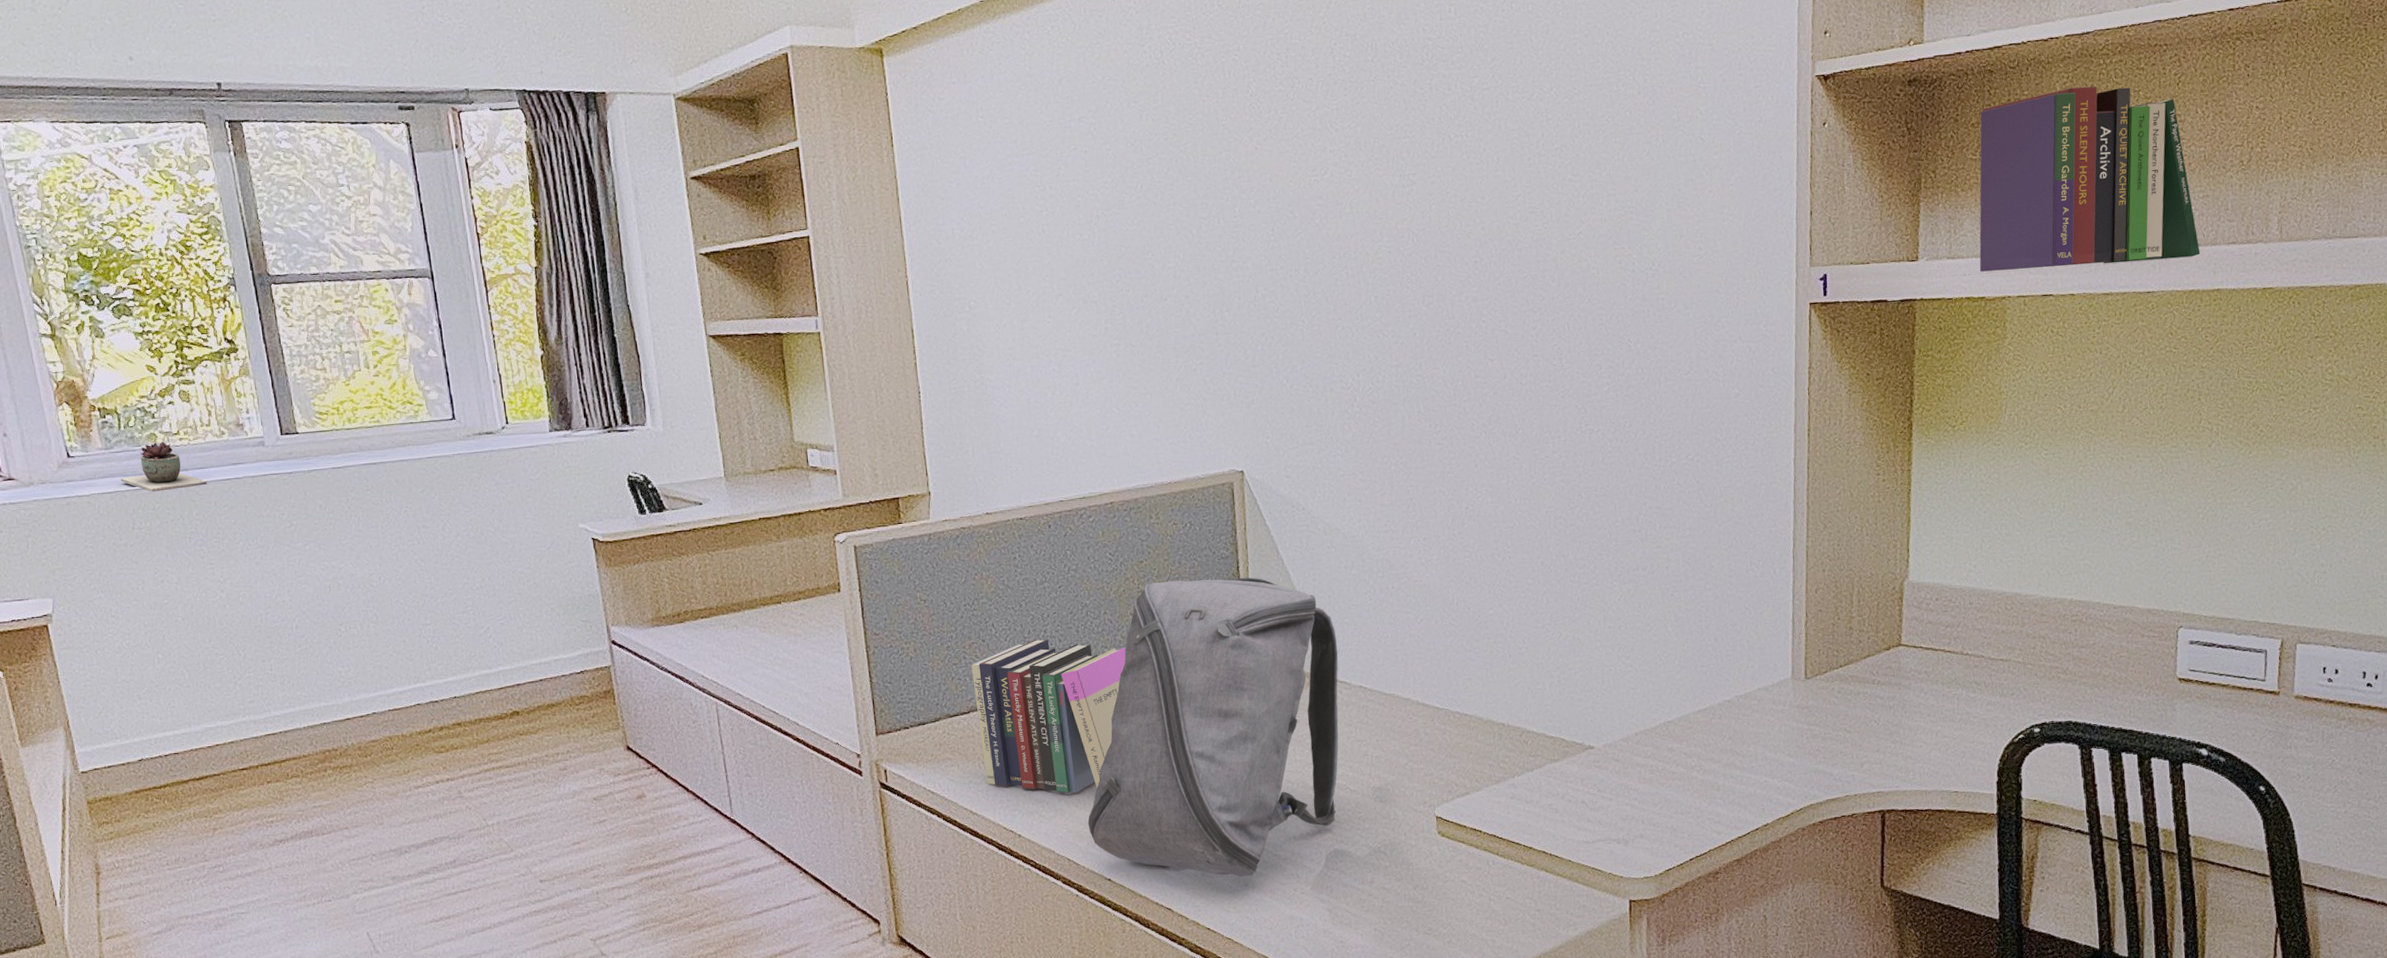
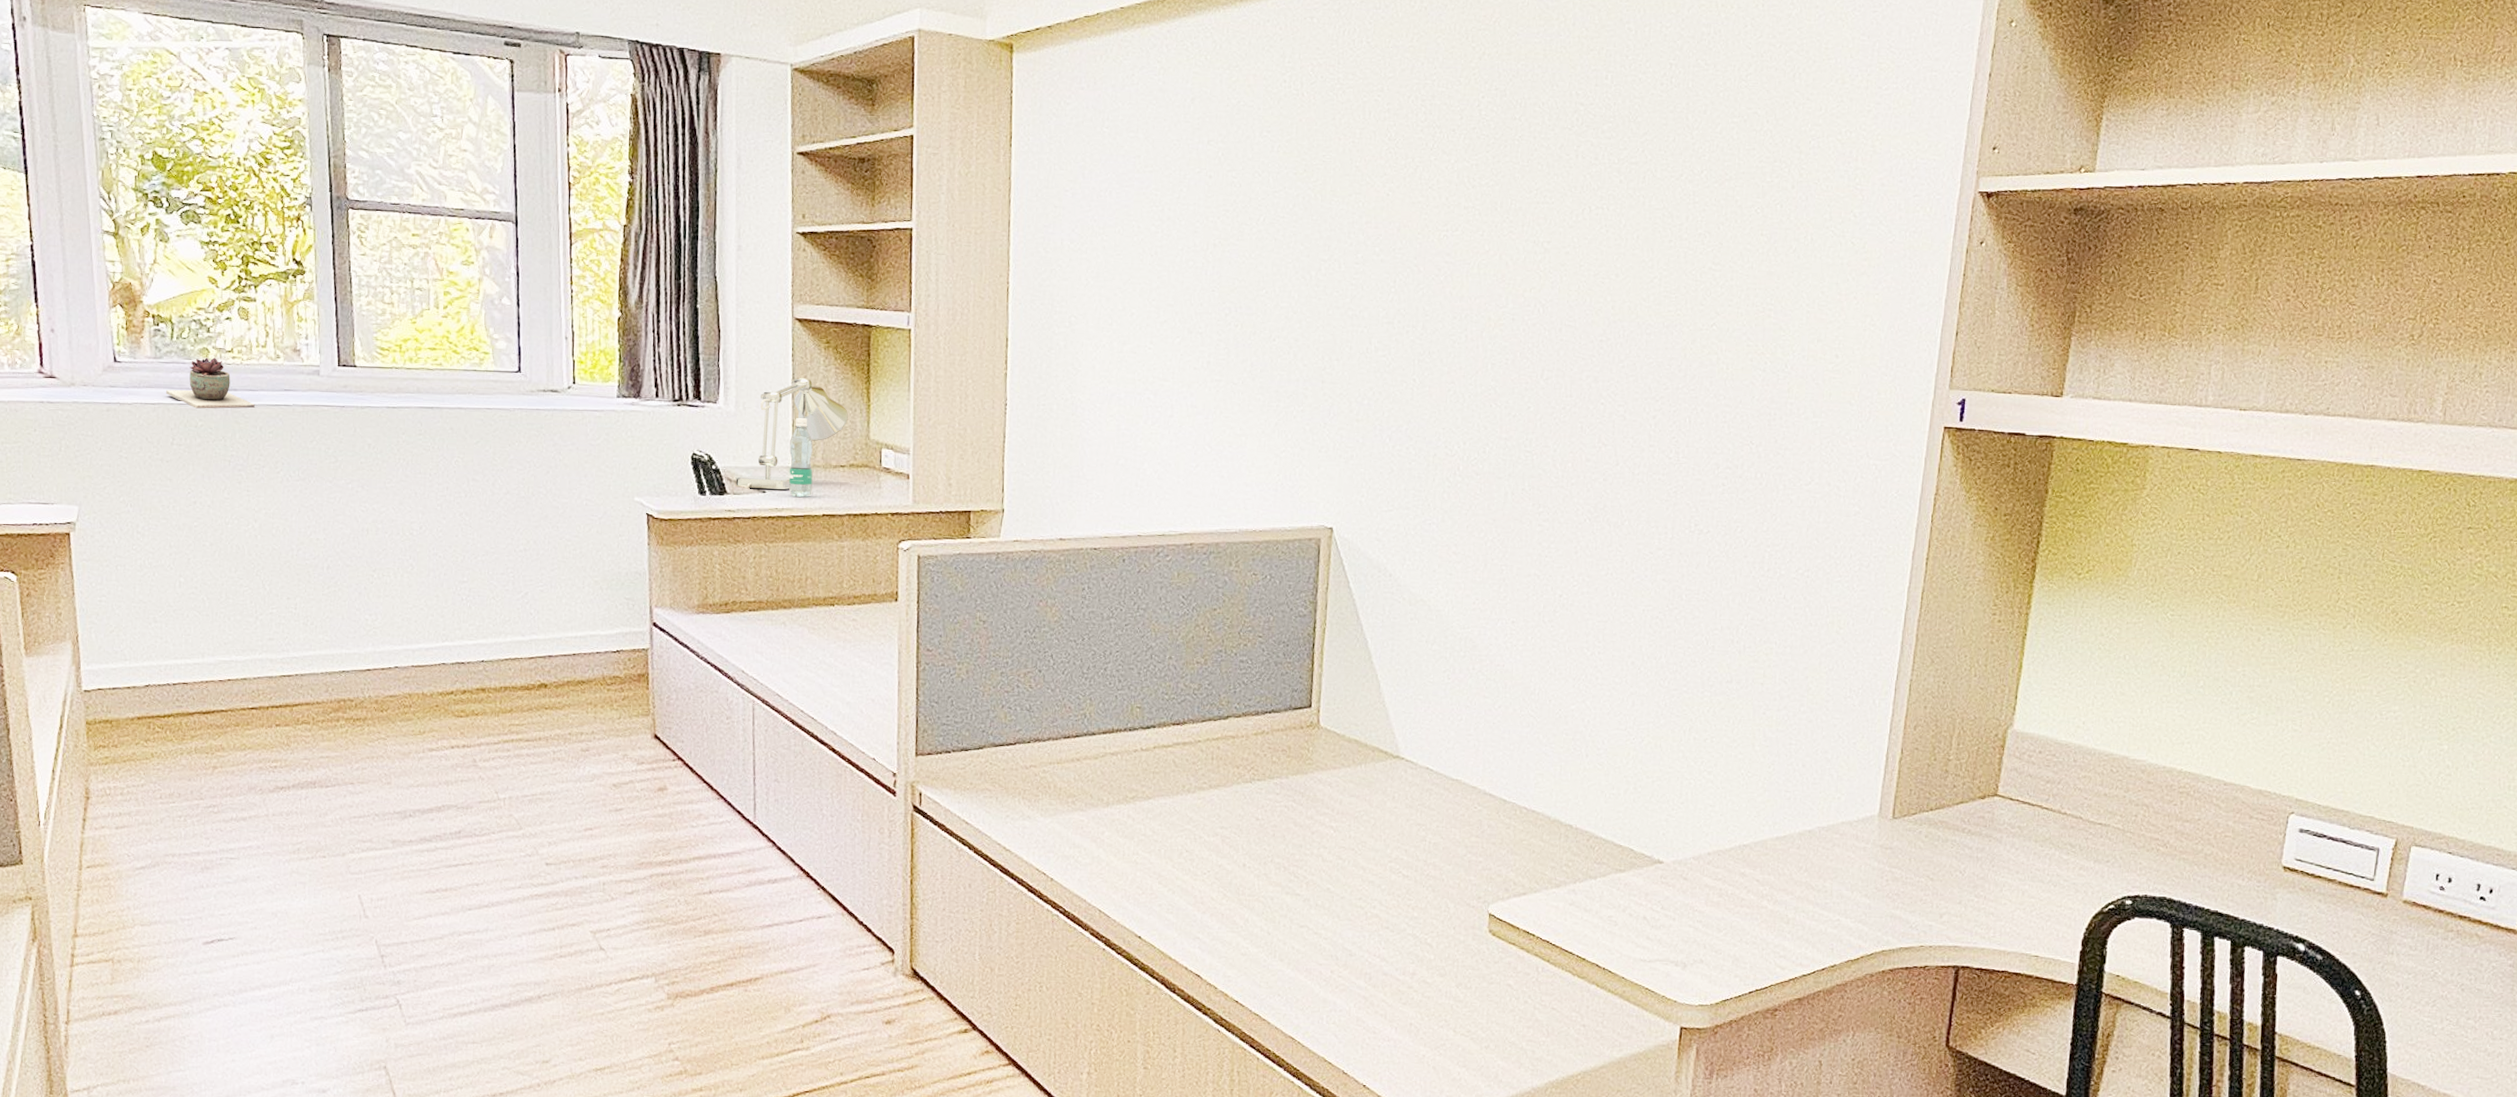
desk lamp: none [672,390,771,503] -> present [736,377,848,490]
bottle: none [719,429,746,505] -> present [788,418,813,497]
books: present [971,639,1126,794] -> none [1023,676,1187,843]
backpack: present [1087,577,1339,877] -> none [1124,632,1408,952]
books: present [1979,86,2201,272] -> none [2125,237,2358,429]

